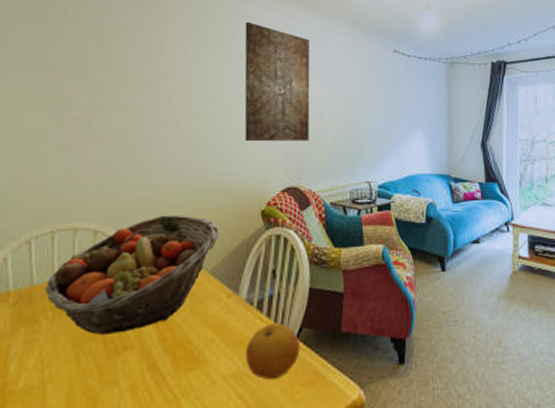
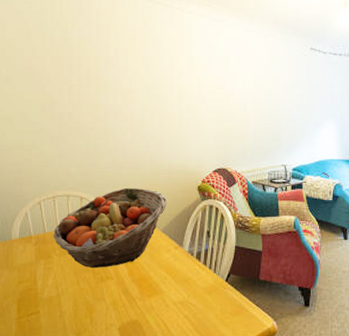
wall art: present [244,21,310,142] -> none [181,28,236,132]
fruit: present [245,323,300,380] -> none [189,270,229,308]

